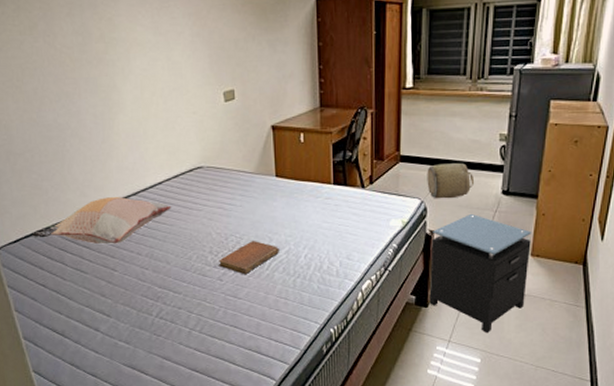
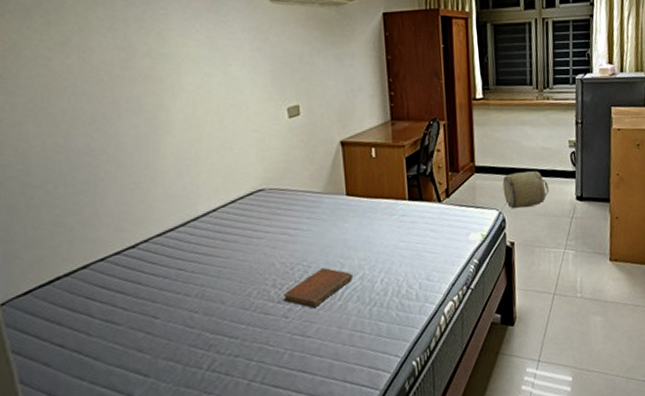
decorative pillow: present [32,197,172,244] -> none [49,229,228,288]
nightstand: present [429,213,532,332] -> none [512,221,609,347]

